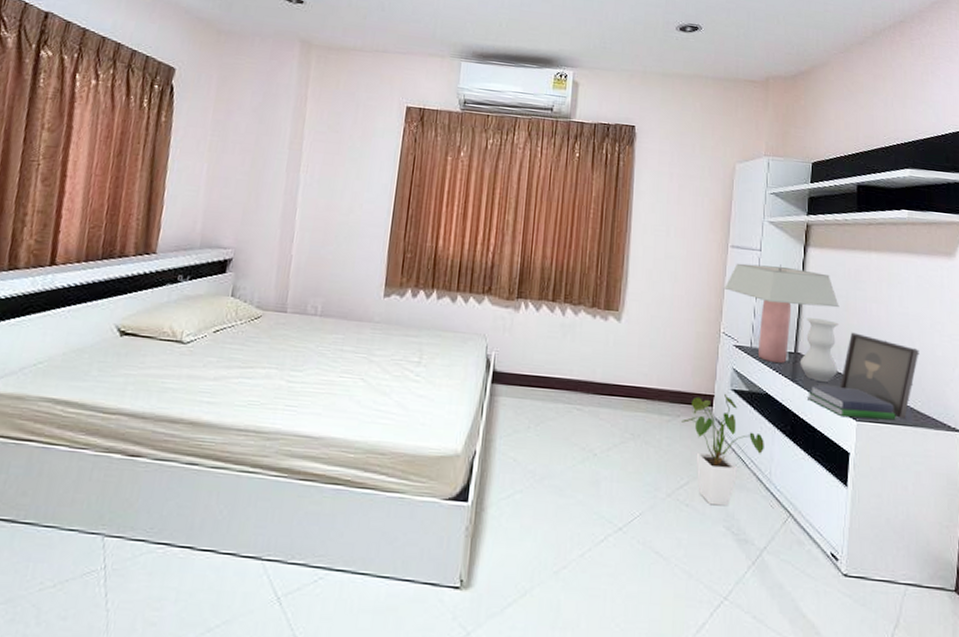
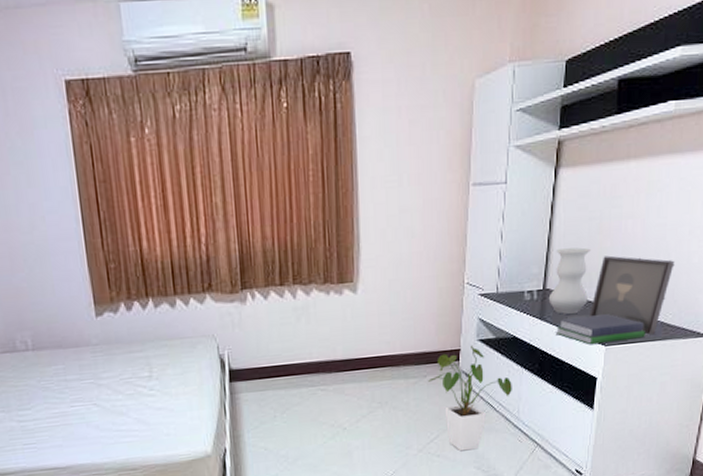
table lamp: present [724,263,840,364] -> none [467,195,592,305]

